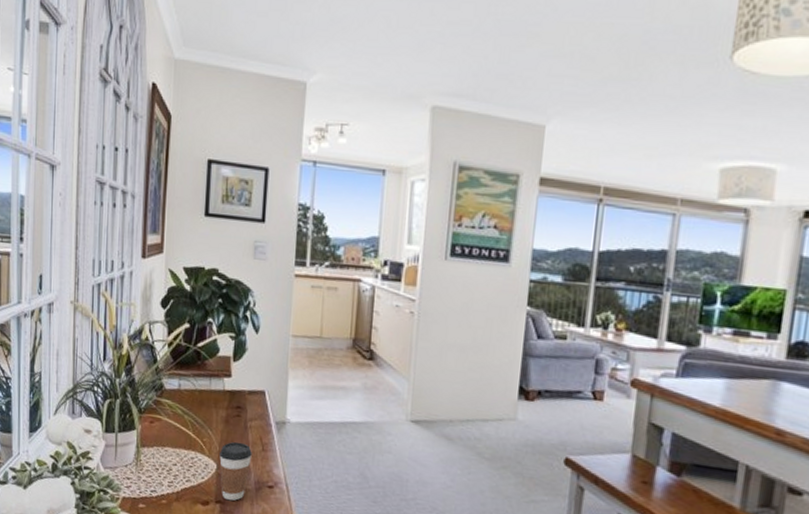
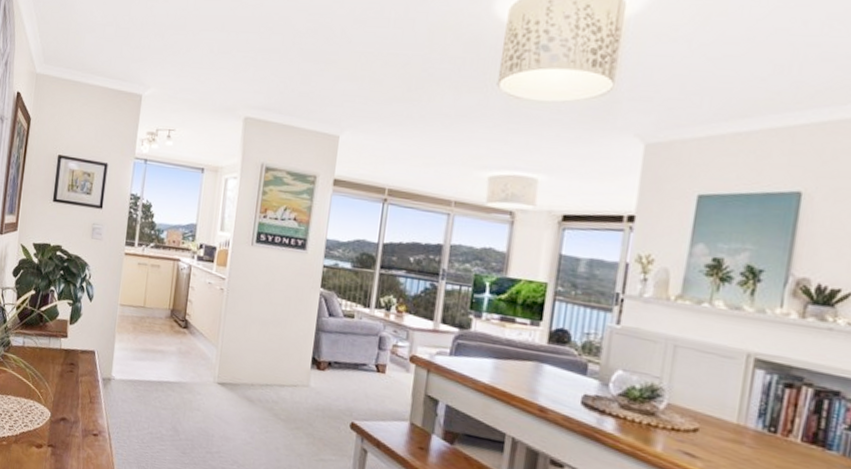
coffee cup: present [219,441,252,501] -> none [53,393,81,446]

